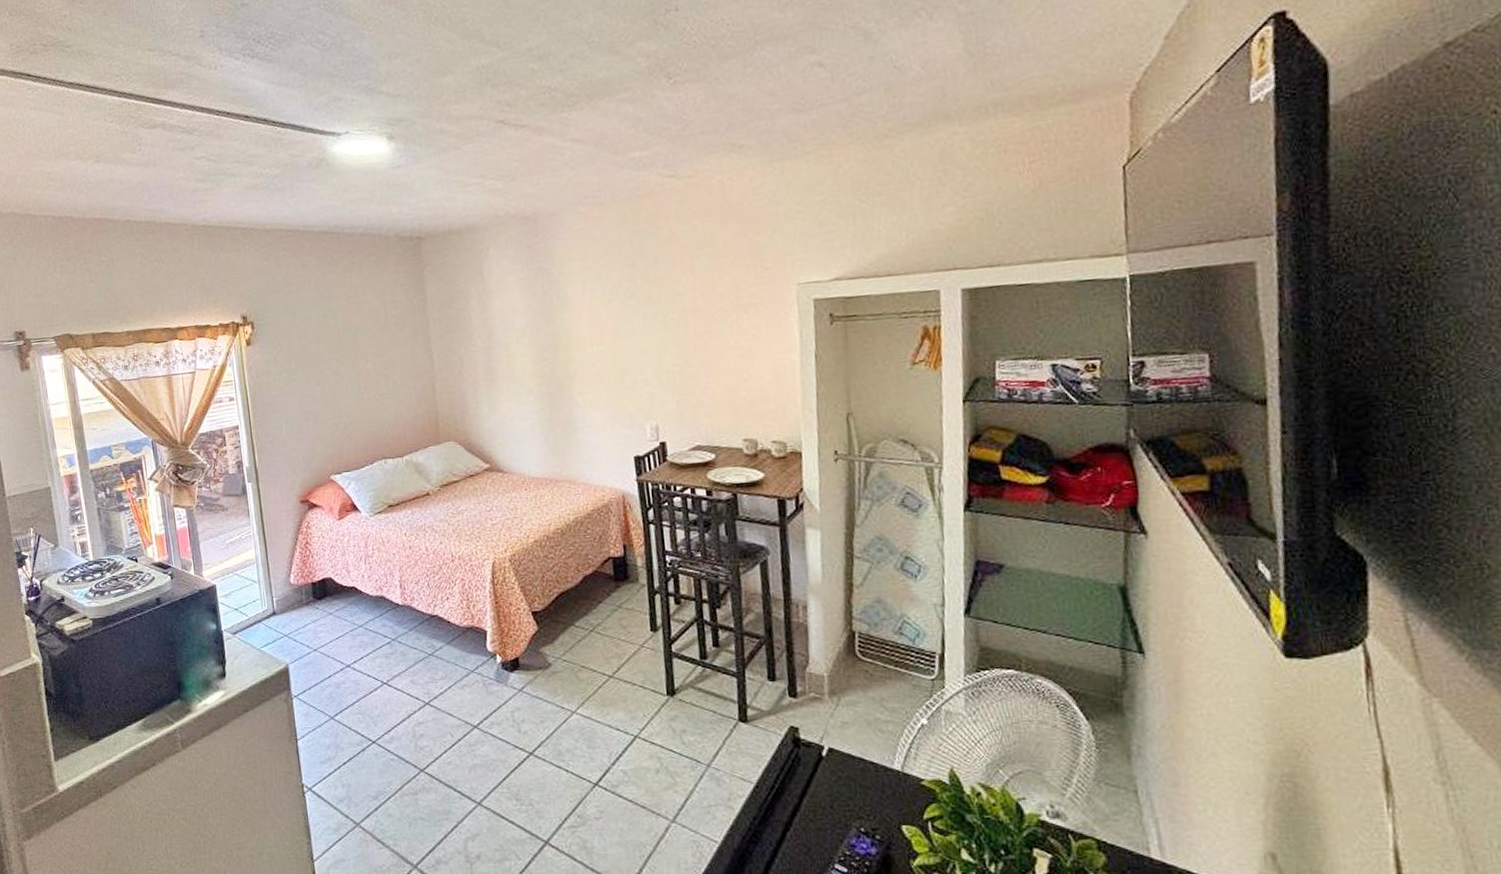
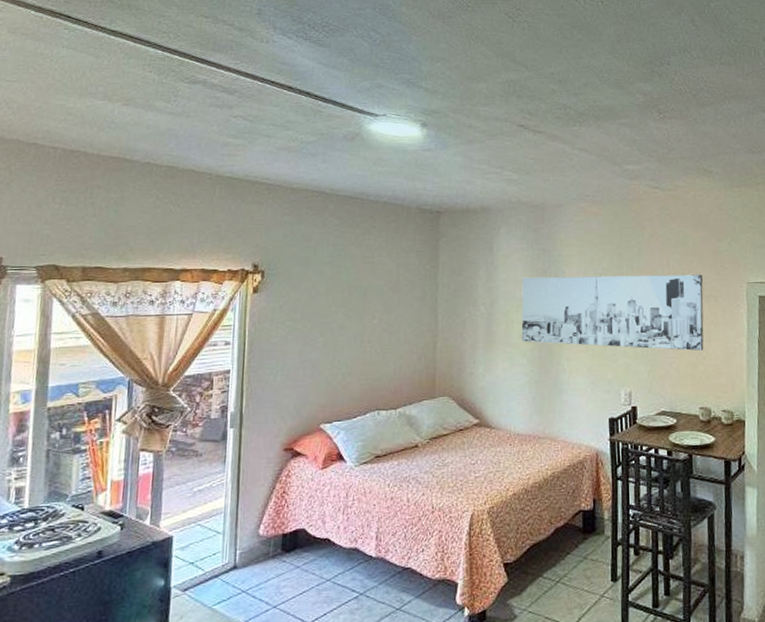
wall art: none [519,279,745,377] -> present [521,274,704,351]

